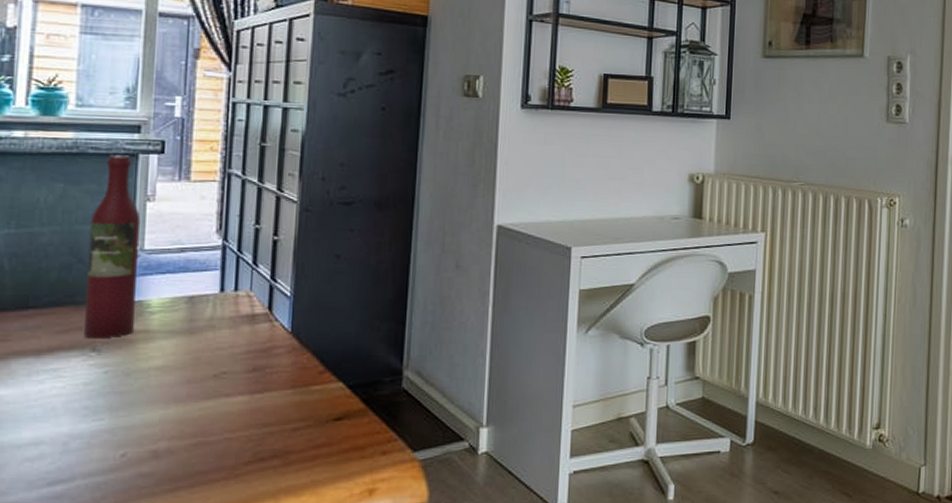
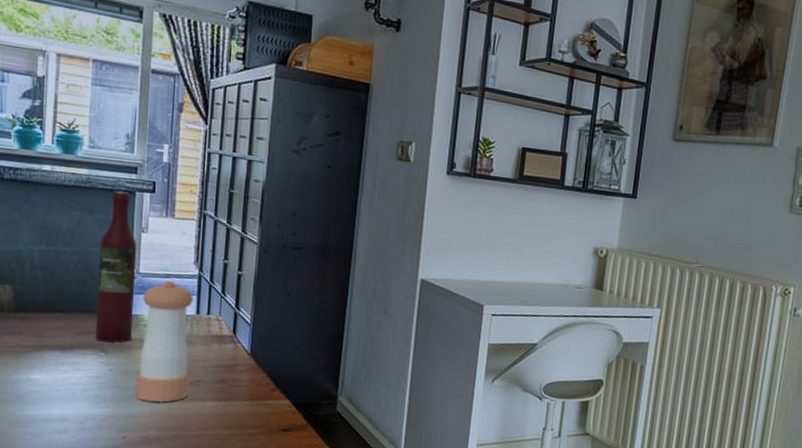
pepper shaker: none [140,256,216,406] -> present [136,281,193,402]

